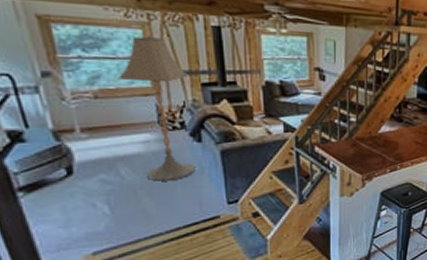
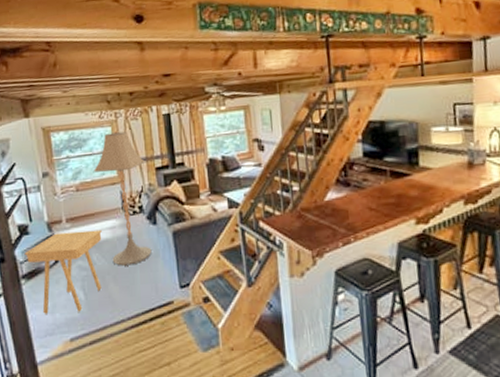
side table: none [19,143,133,229] -> present [24,229,102,314]

